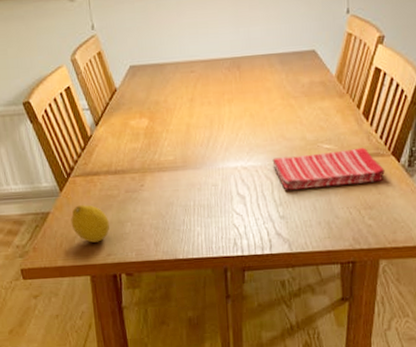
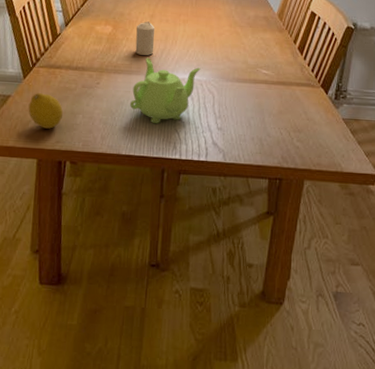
candle: none [176,106,199,147] -> present [135,21,155,55]
teapot: none [180,149,254,222] -> present [129,57,201,124]
dish towel: present [272,147,385,191] -> none [216,75,314,109]

